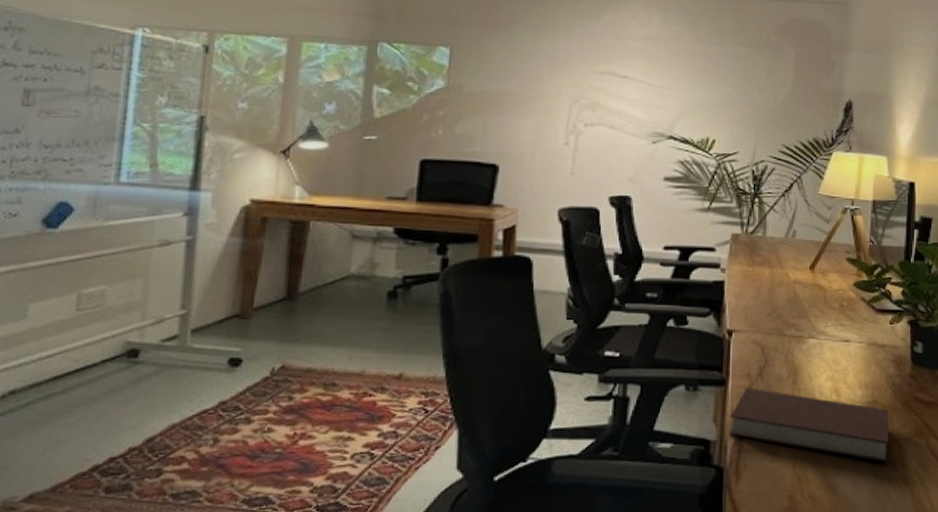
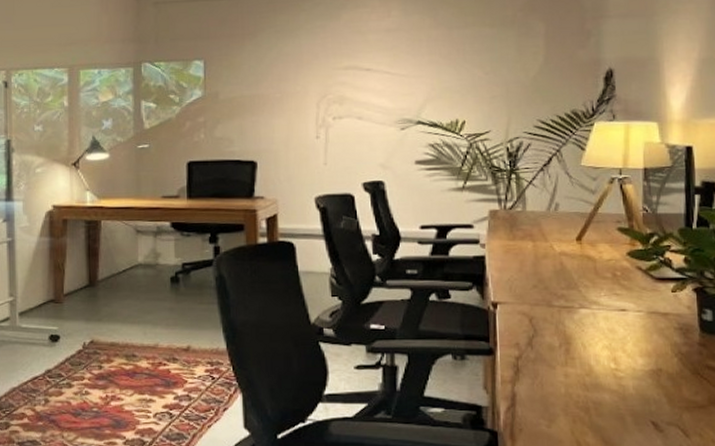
notebook: present [728,387,890,463] -> none [500,356,679,431]

